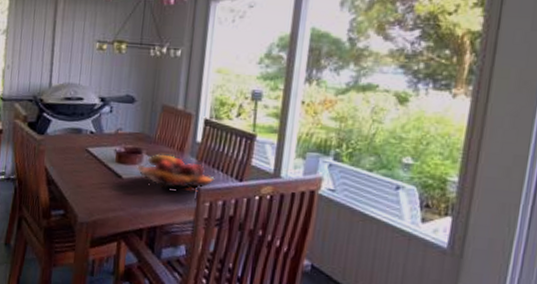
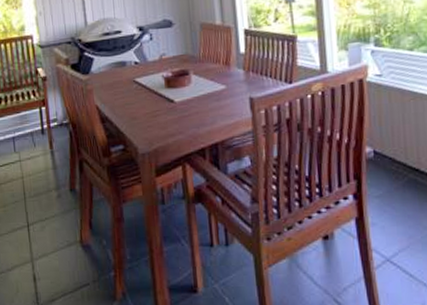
fruit basket: present [137,153,215,193] -> none [187,70,265,104]

